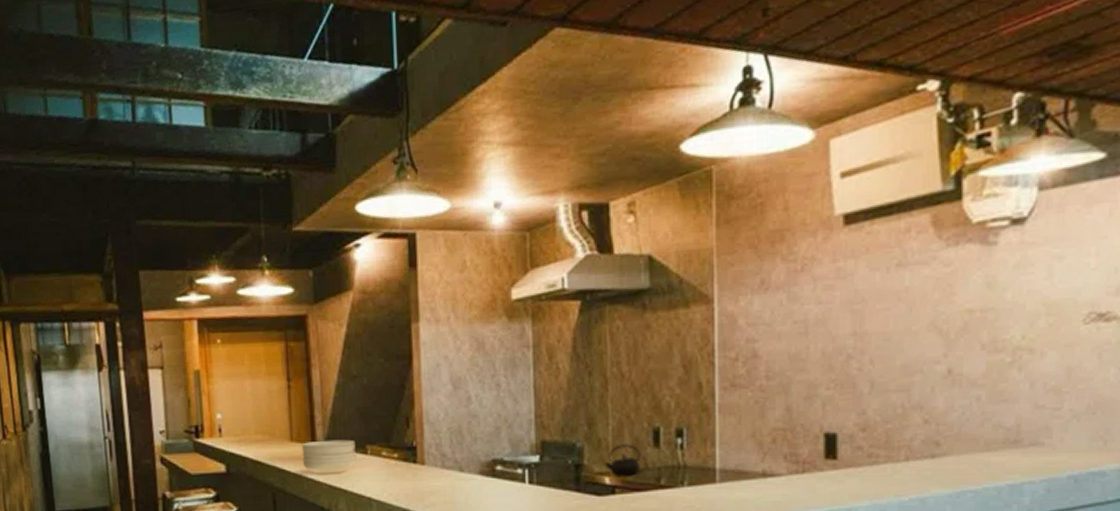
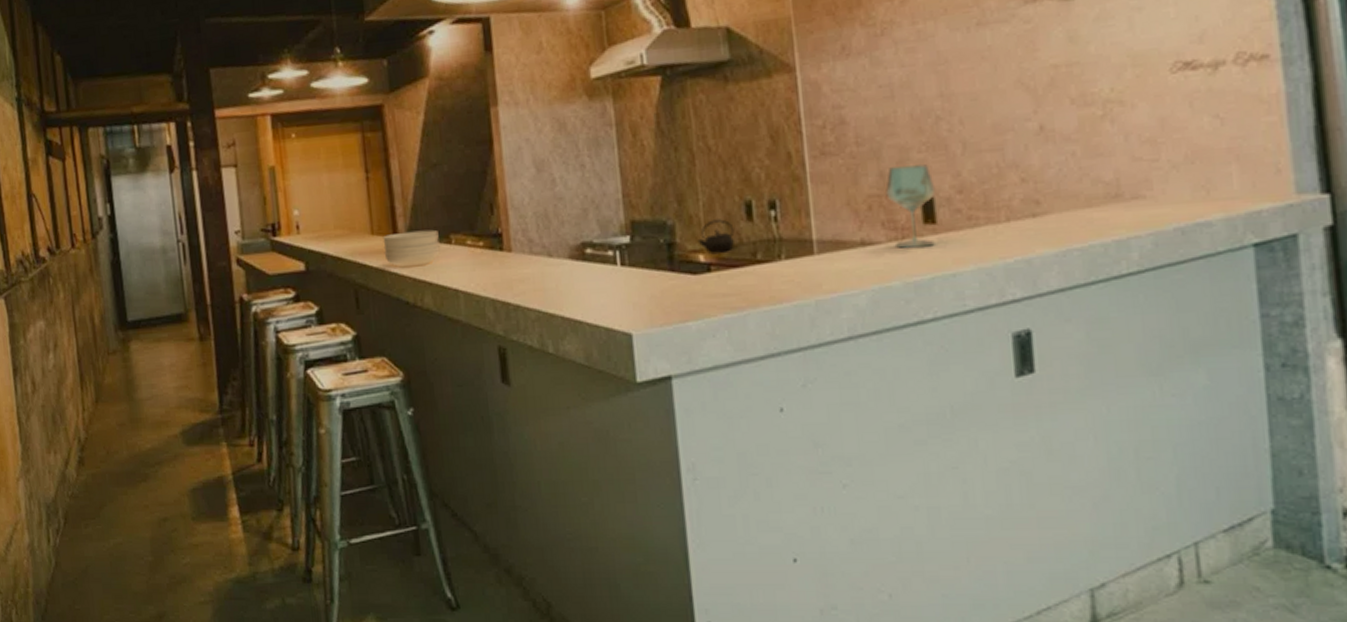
wine glass: none [791,401,840,481] -> present [885,164,936,248]

